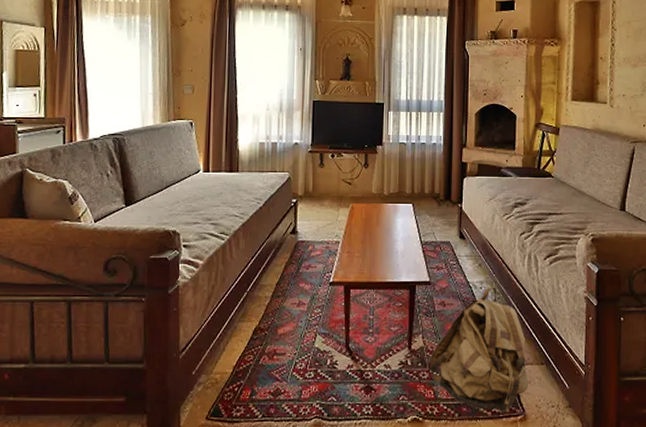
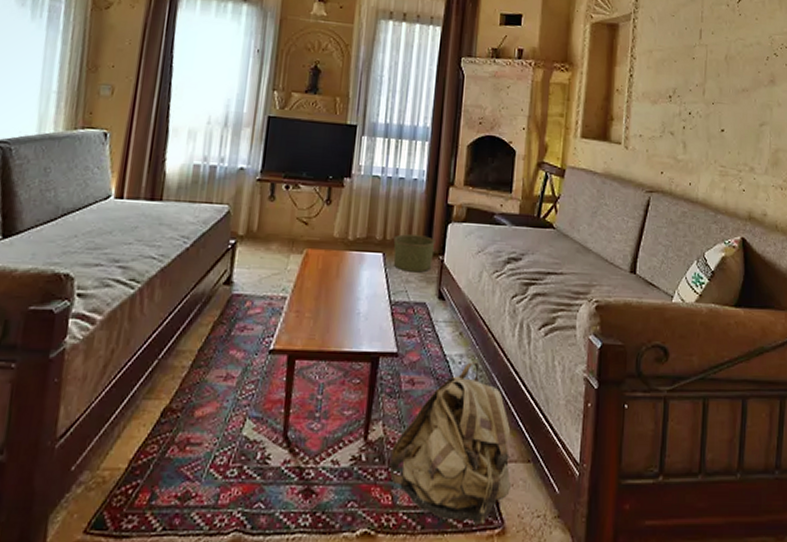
basket: none [420,188,454,218] -> present [393,234,436,273]

